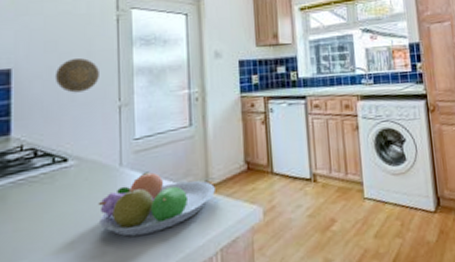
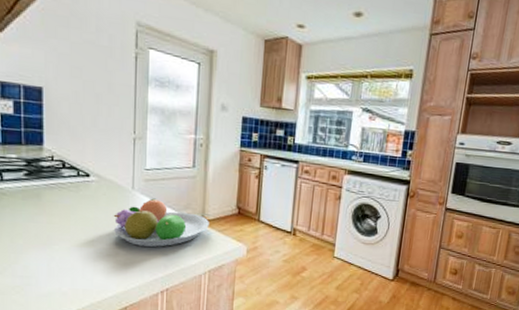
decorative plate: present [54,57,99,93] -> none [79,87,118,120]

